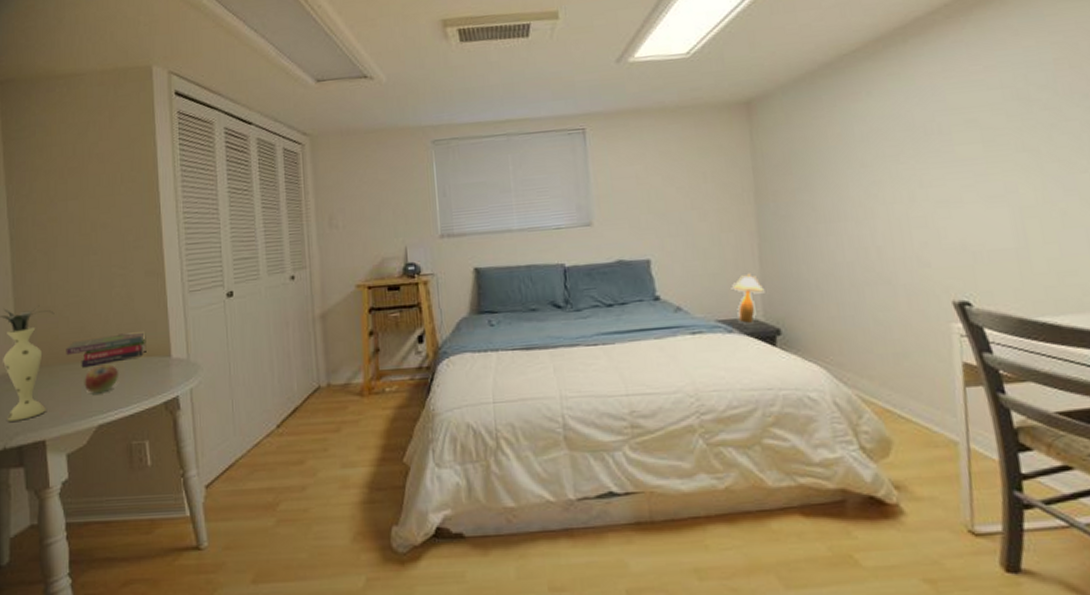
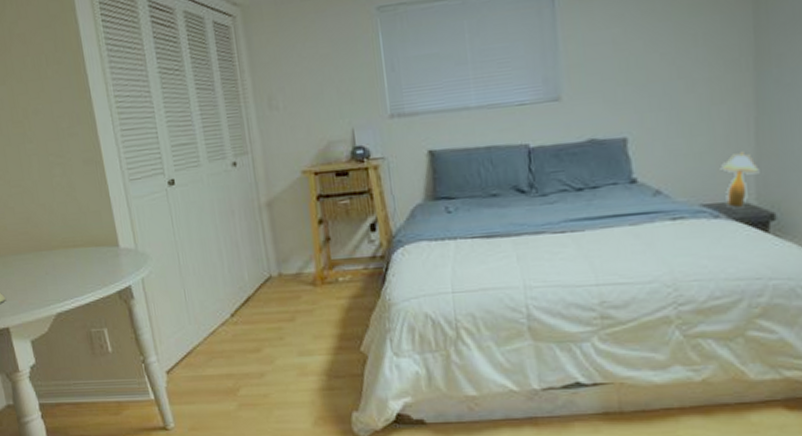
books: present [66,330,146,368] -> none [15,220,93,258]
fruit: present [84,364,119,393] -> none [37,254,71,282]

